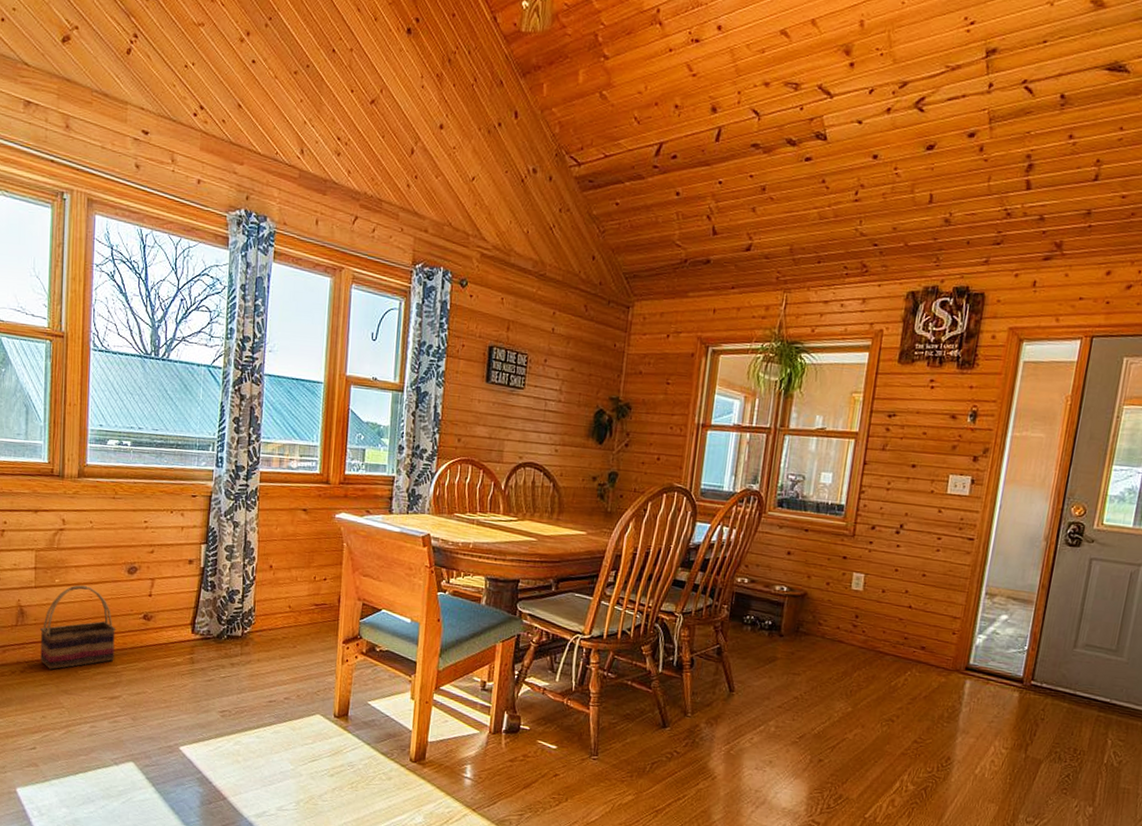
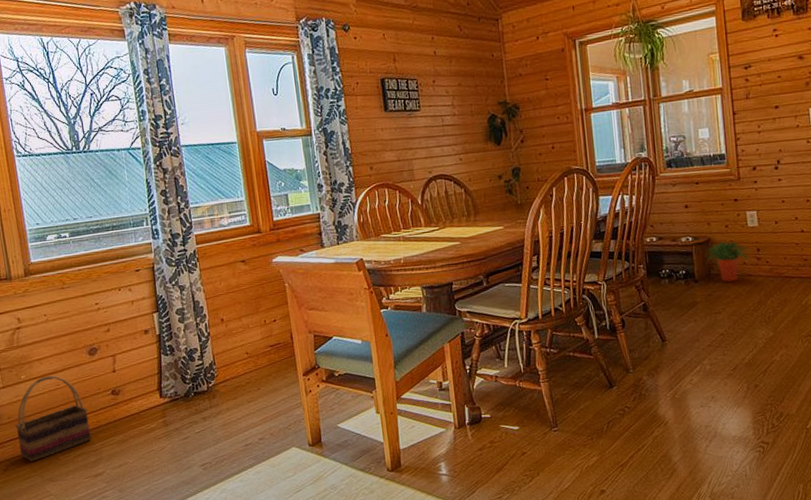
potted plant: none [796,598,850,644] -> present [705,241,752,282]

